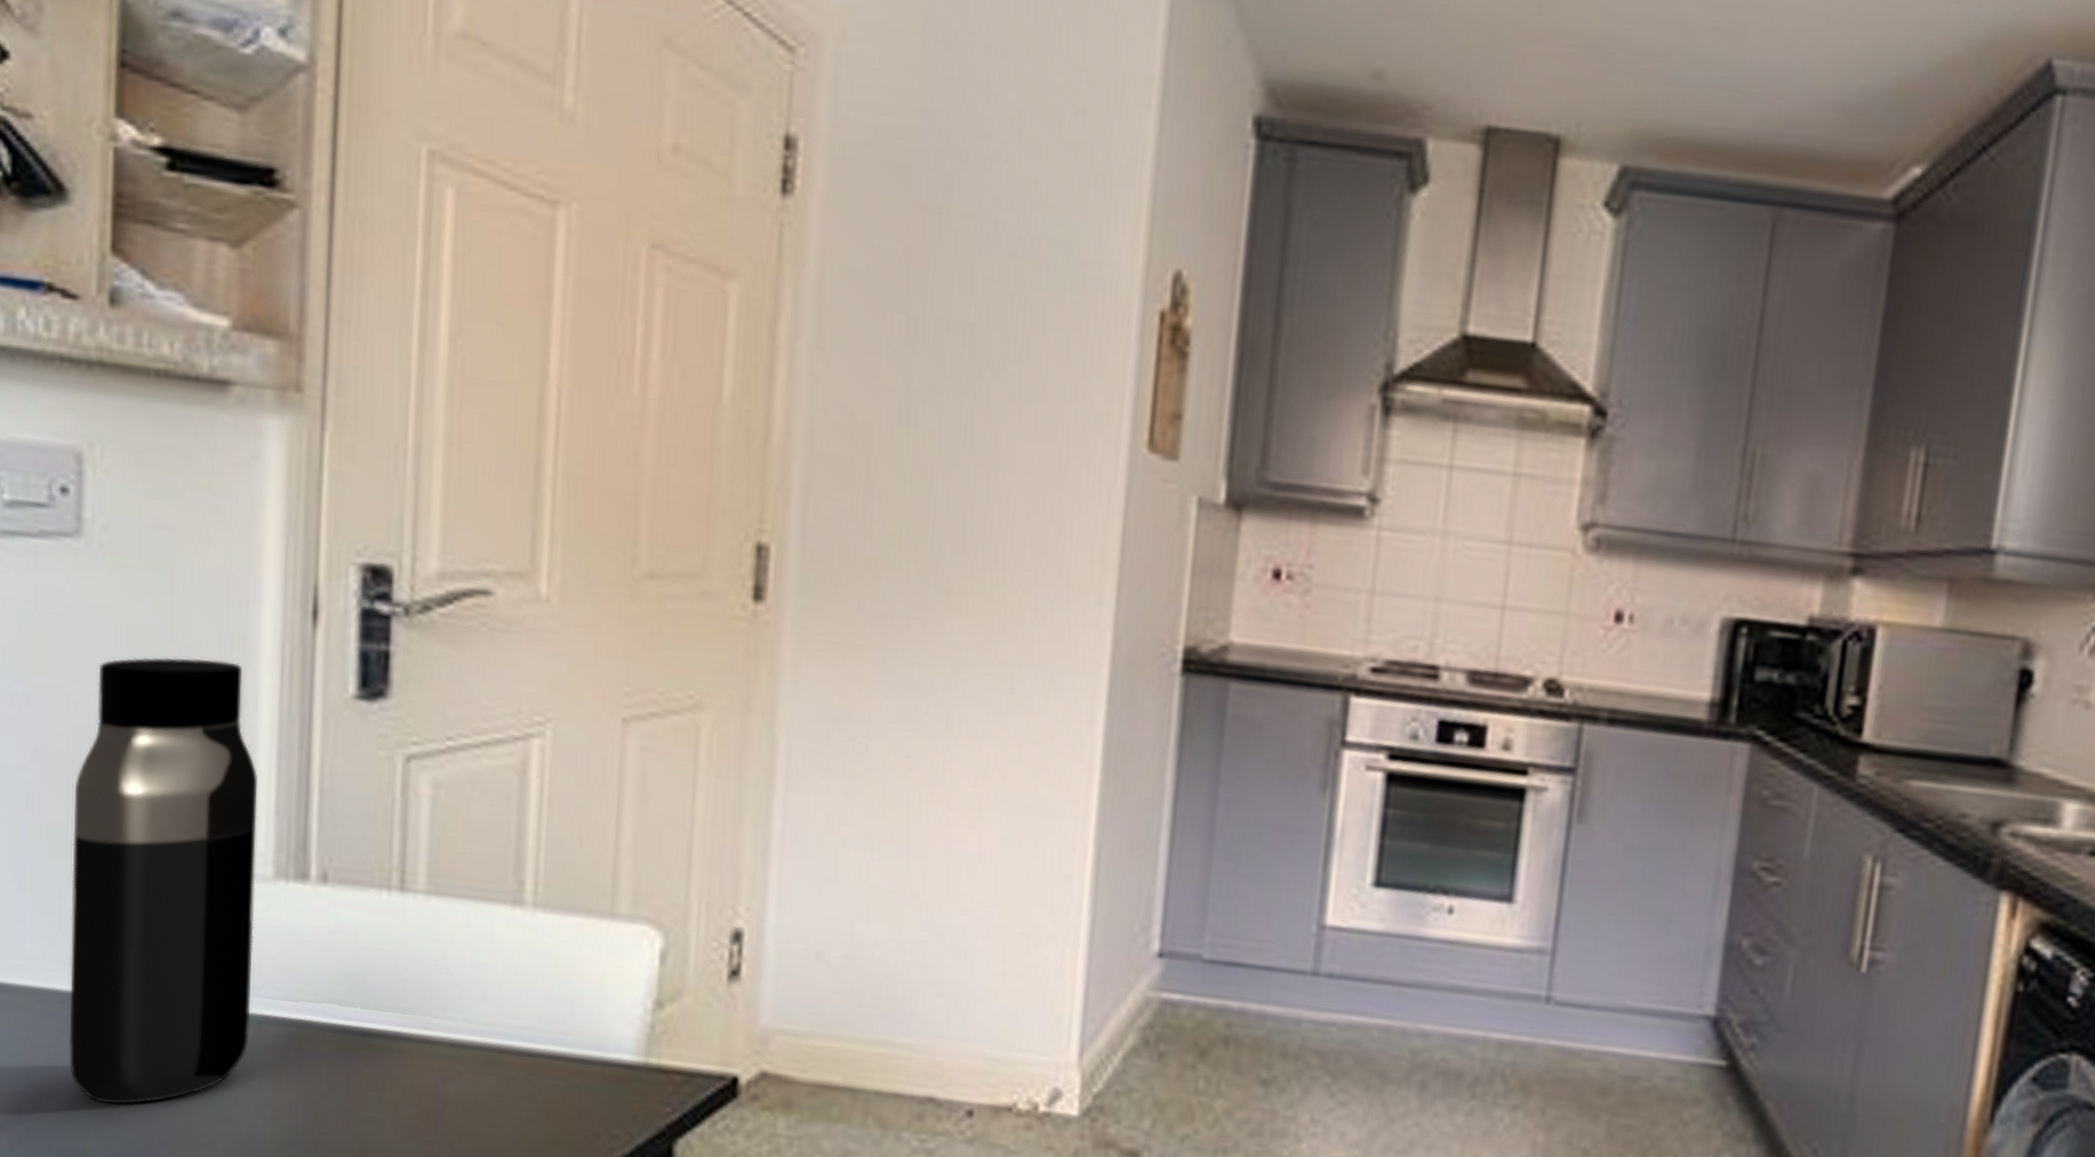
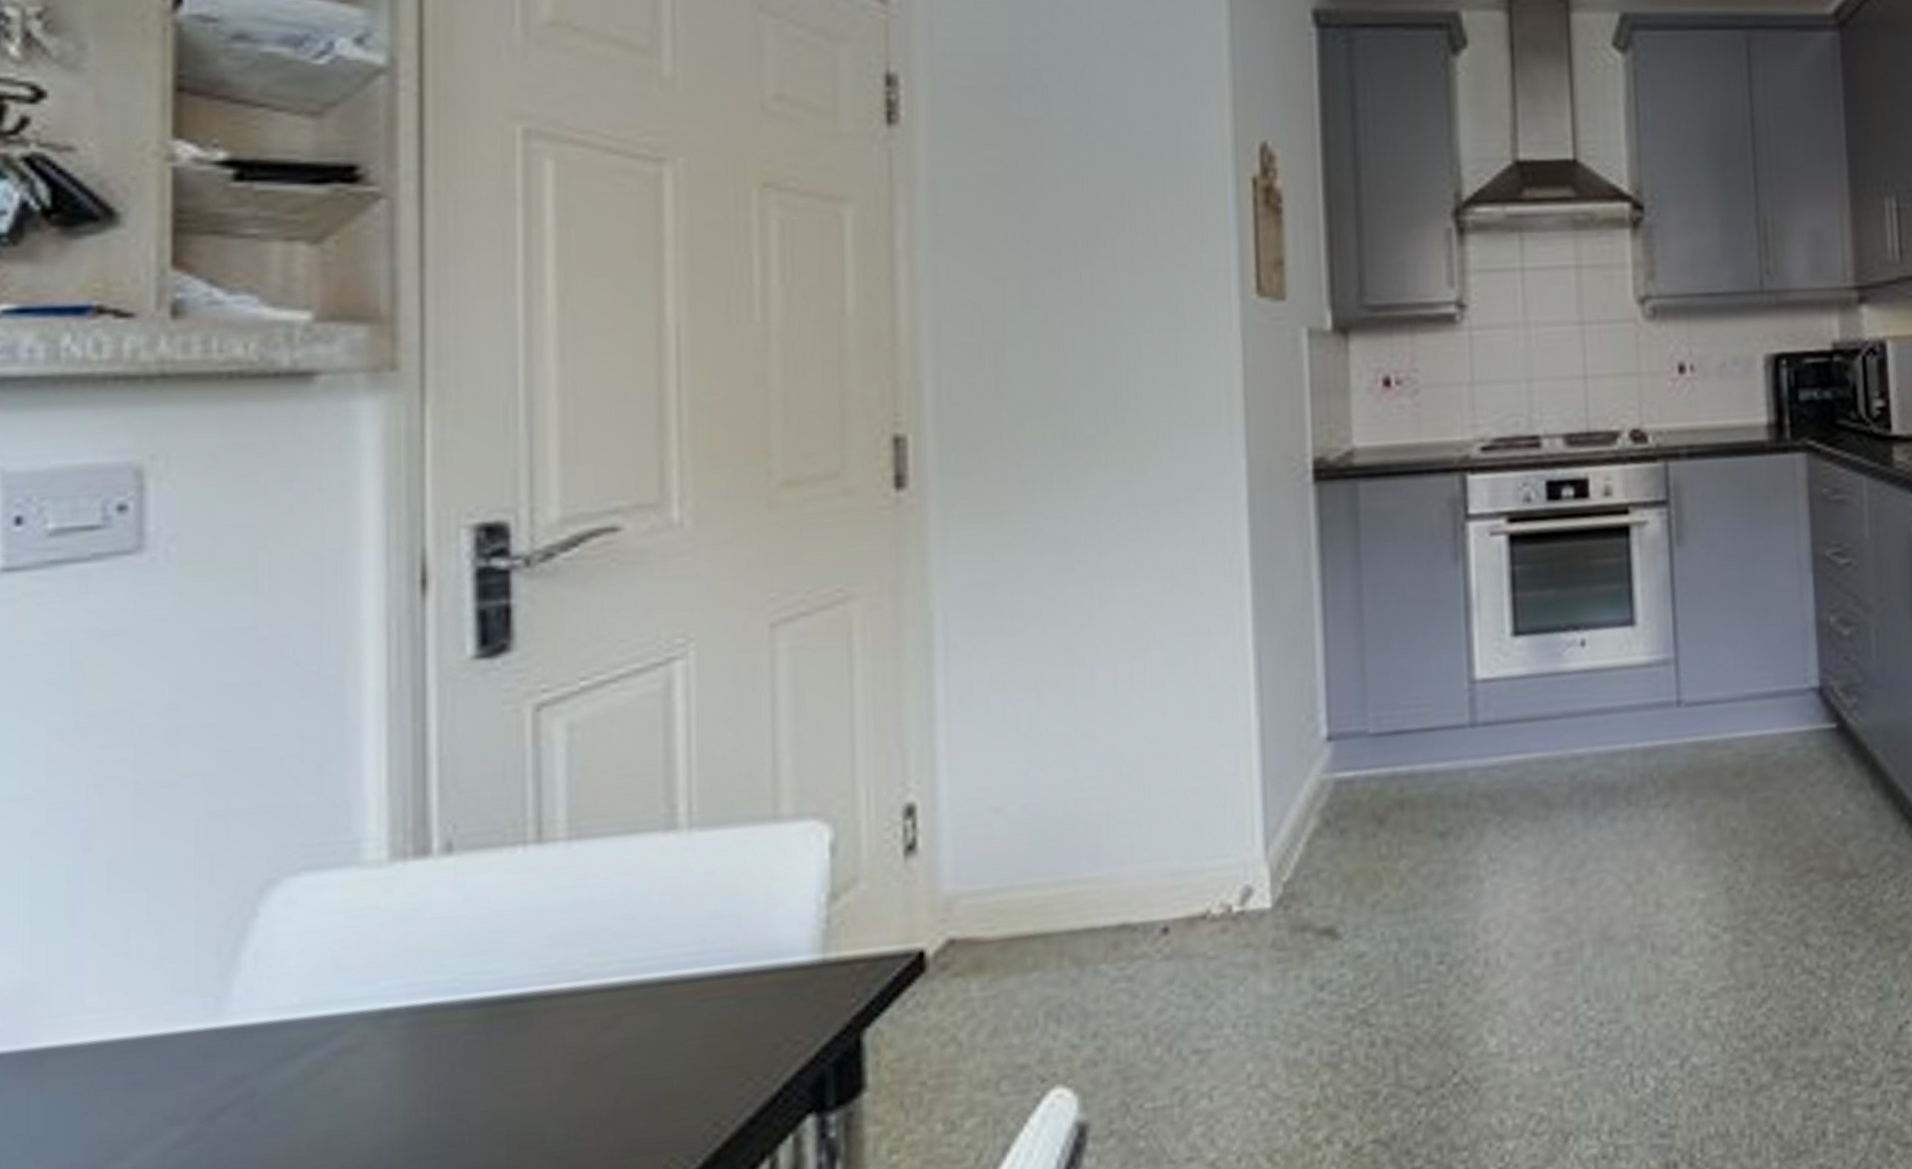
water bottle: present [69,657,259,1105] -> none [141,647,368,1153]

